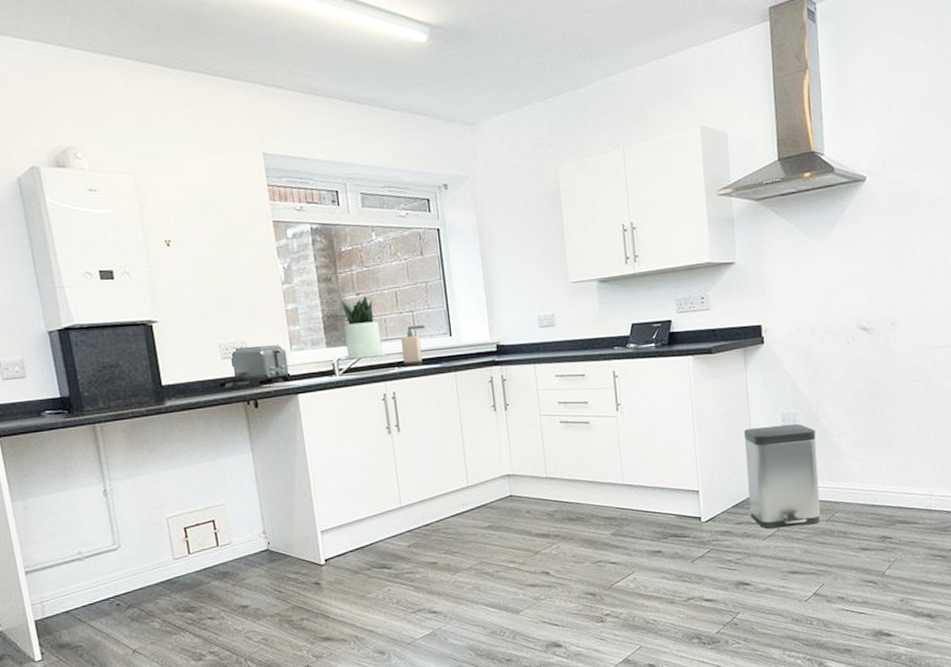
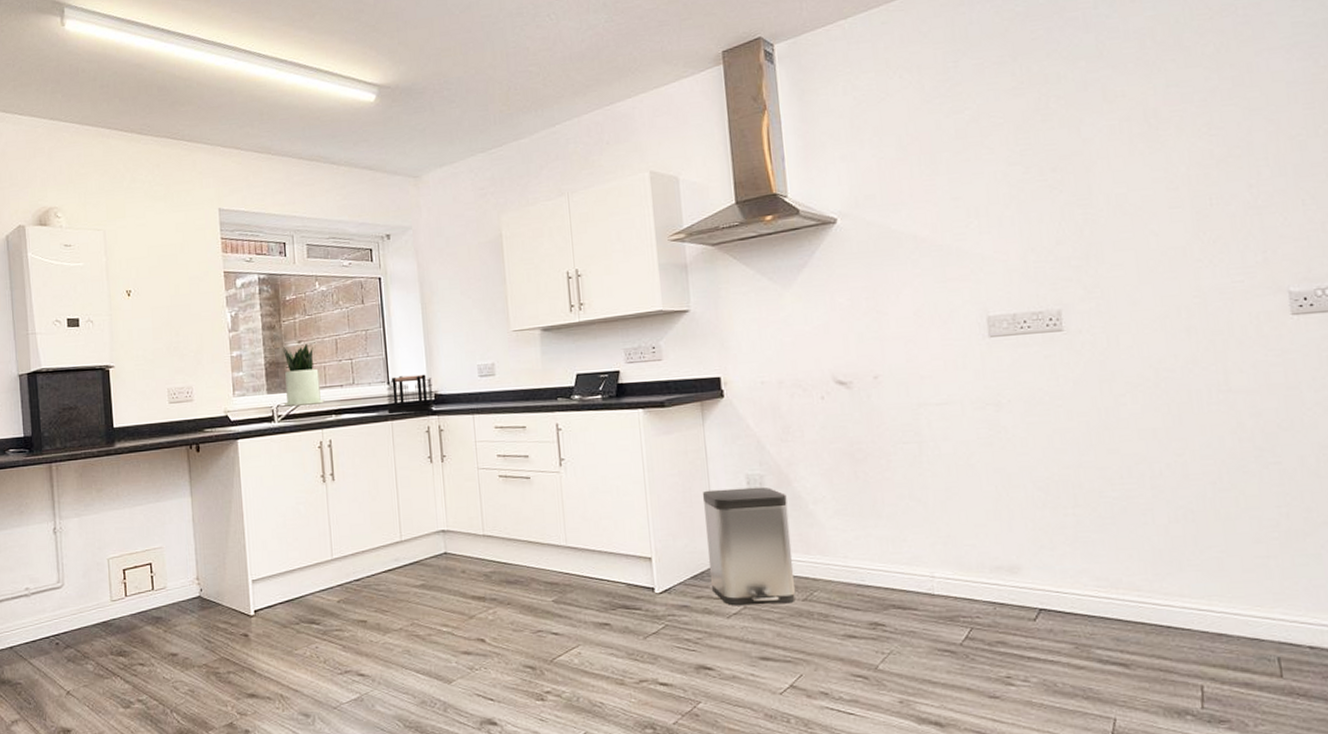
toaster: present [219,344,290,388] -> none [164,390,231,432]
soap dispenser: present [401,325,425,368] -> none [339,372,364,416]
dish rack: none [448,325,497,365] -> present [386,374,434,413]

